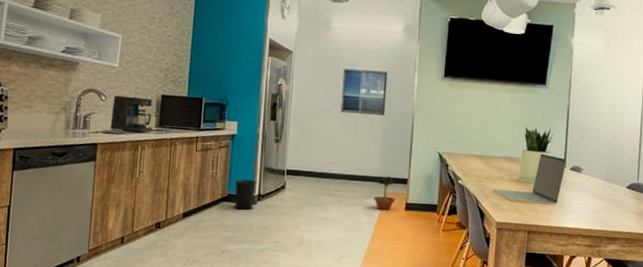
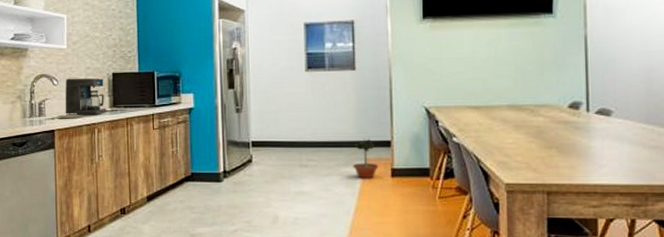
waste bin: present [234,178,257,210] -> none [197,154,221,189]
laptop: present [492,154,567,205] -> none [496,97,590,158]
planter: present [515,127,554,183] -> none [524,66,572,134]

